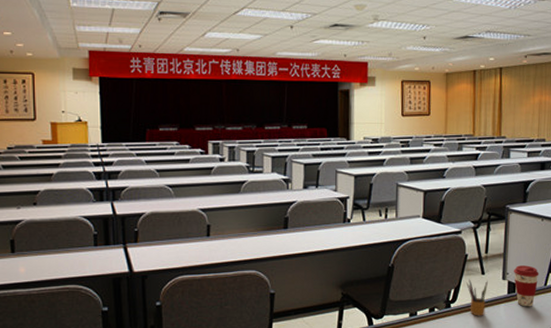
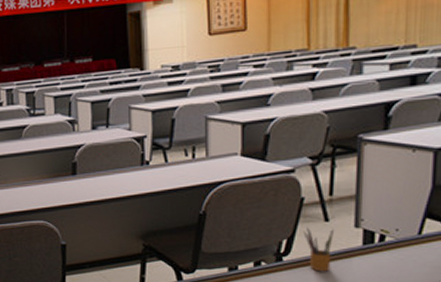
coffee cup: present [513,265,539,307] -> none [370,209,410,261]

